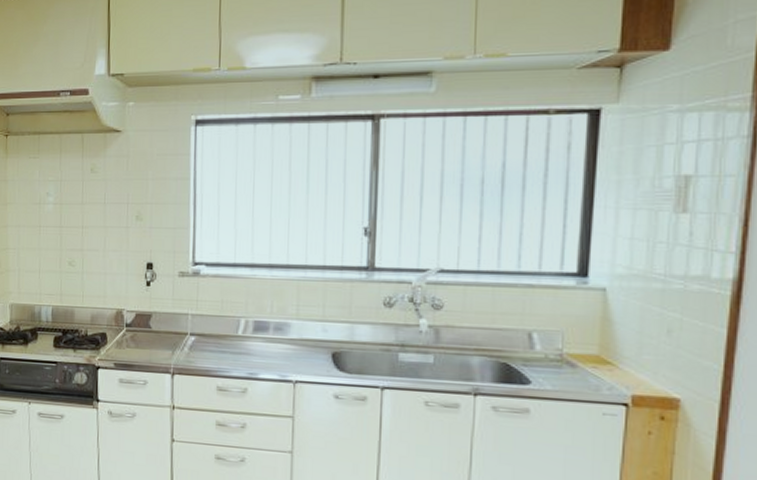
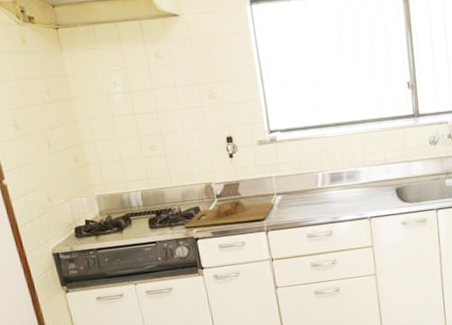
cutting board: none [88,332,185,360] -> present [185,199,274,229]

